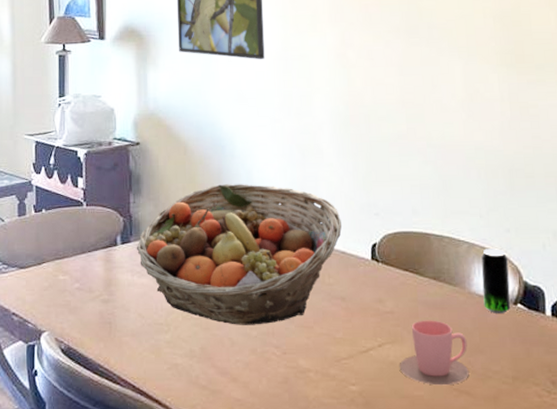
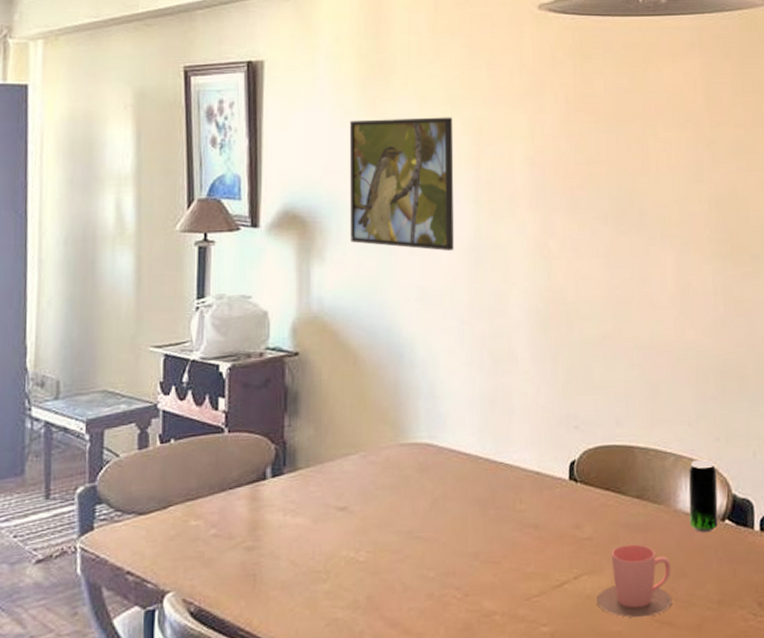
fruit basket: present [136,184,342,325] -> none [290,398,537,567]

